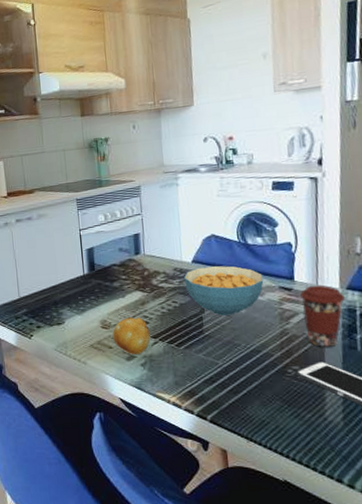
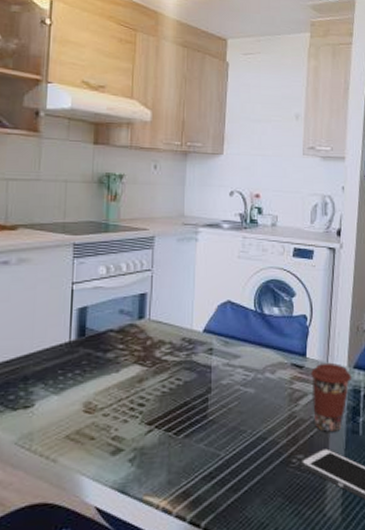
fruit: present [113,317,151,354] -> none [97,398,145,447]
cereal bowl: present [184,266,264,316] -> none [193,337,277,396]

